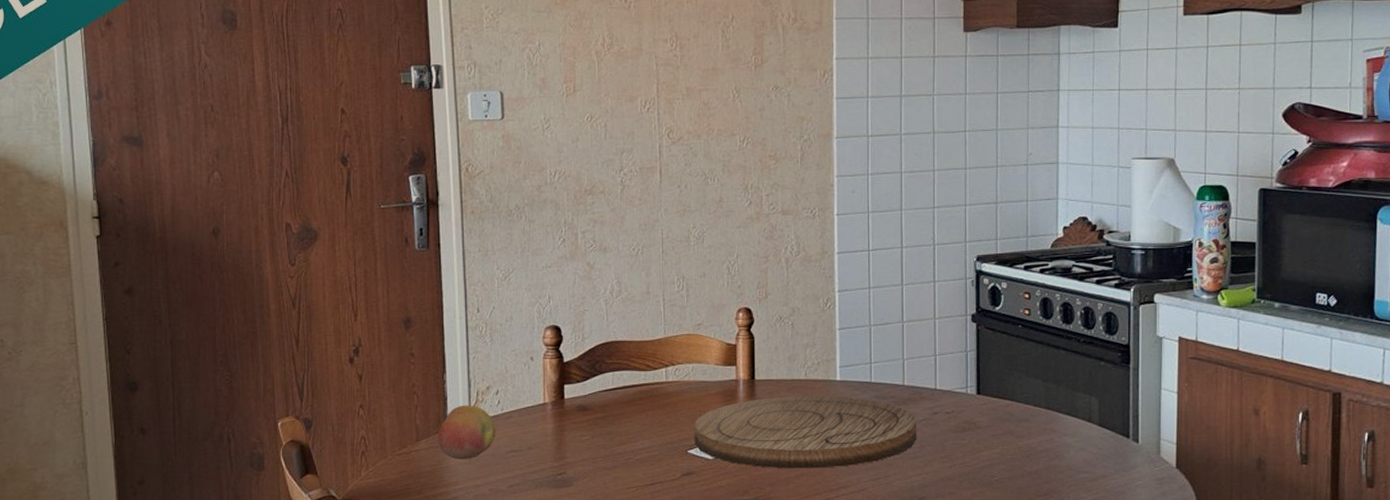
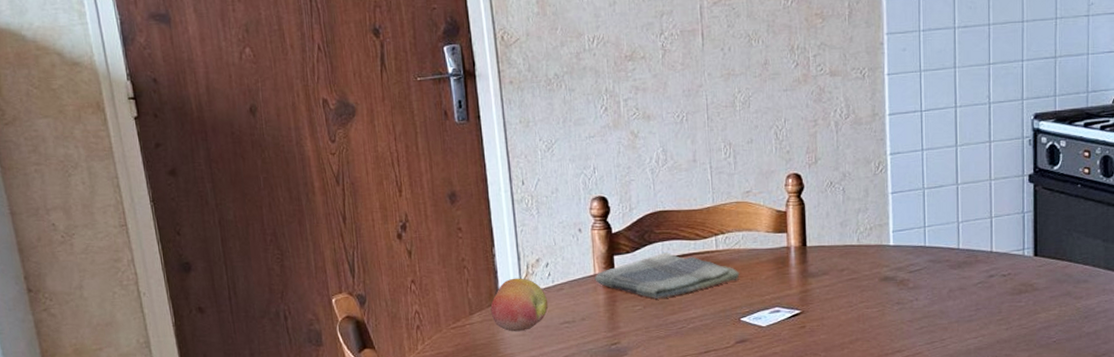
dish towel: none [544,382,688,429] -> present [594,252,740,299]
cutting board: present [695,395,917,469] -> none [747,261,973,335]

